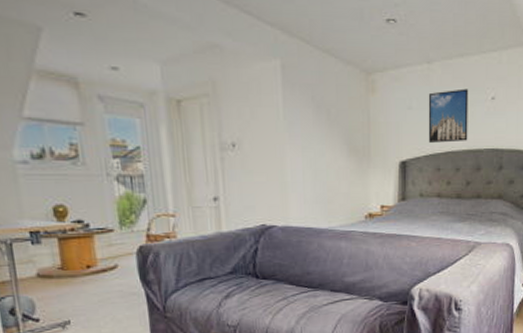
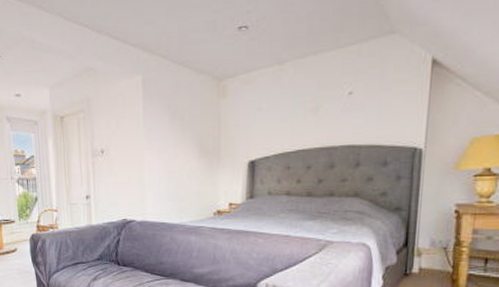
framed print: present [428,88,469,143] -> none [278,86,323,142]

